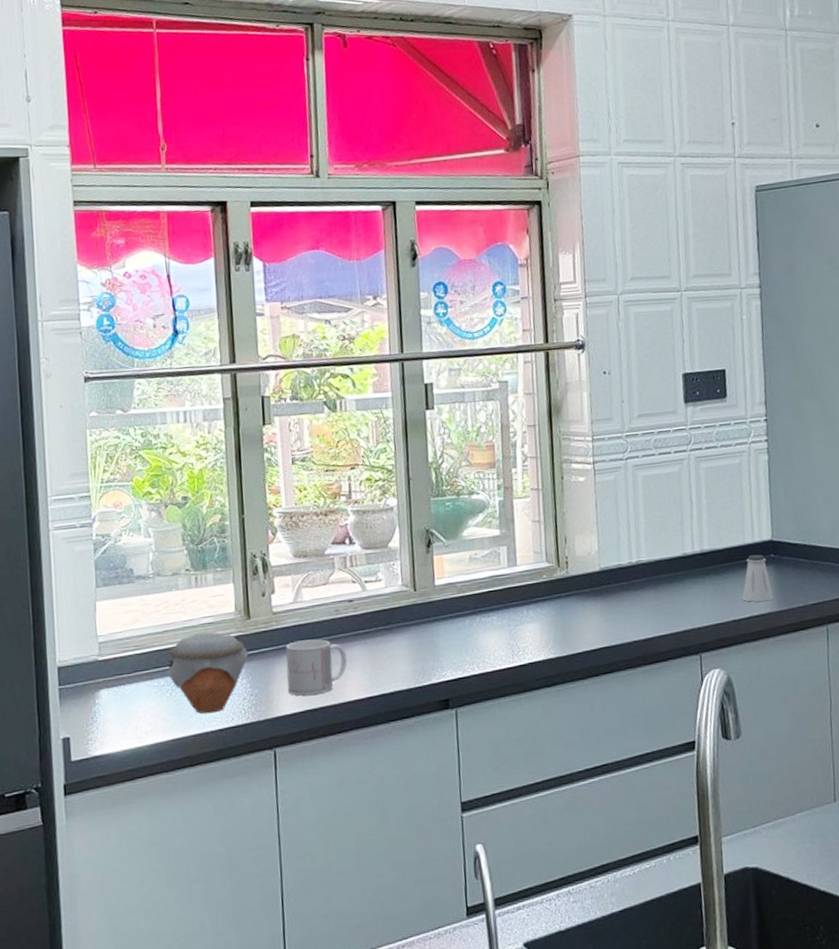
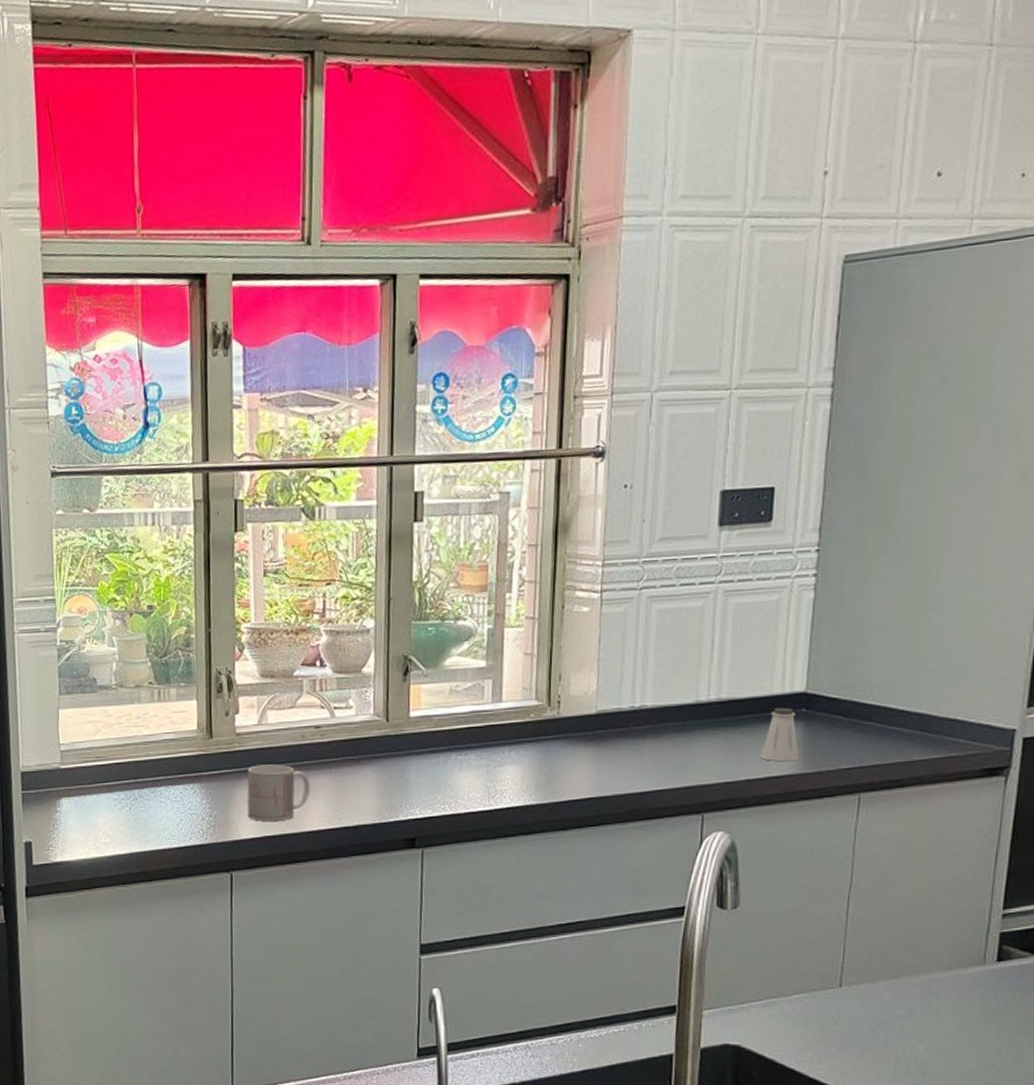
jar: present [167,631,250,714] -> none [127,748,210,831]

